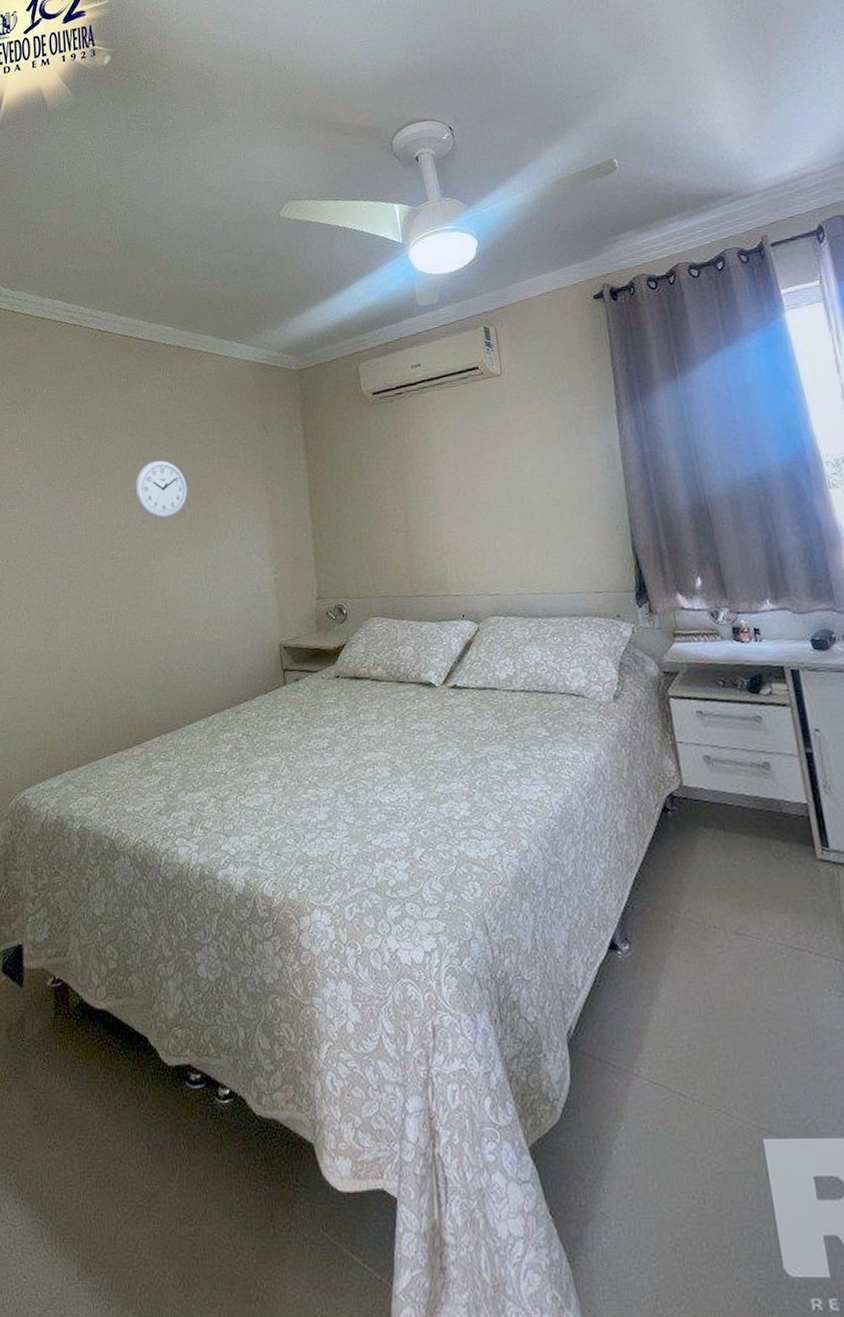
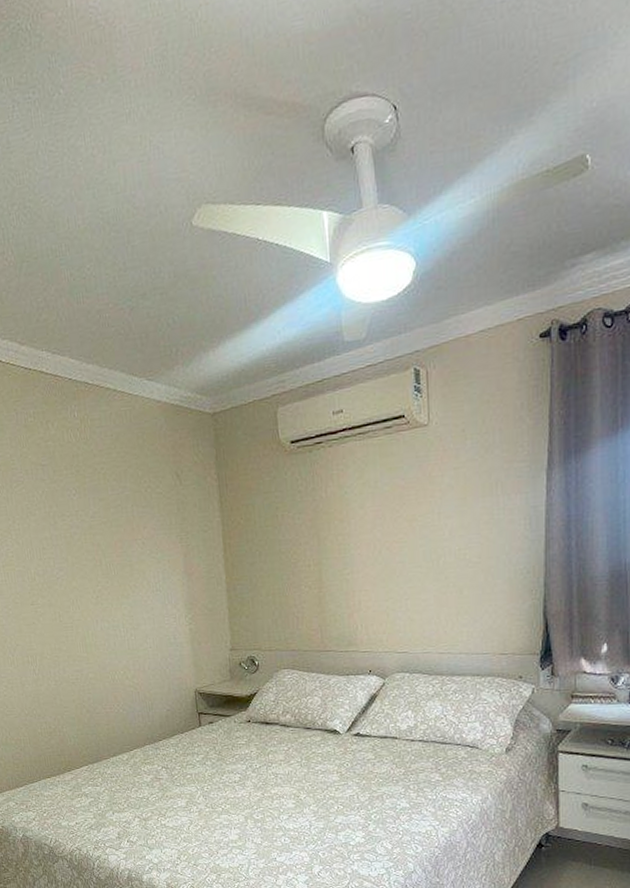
wall clock: present [135,459,188,519] -> none [49,506,103,568]

